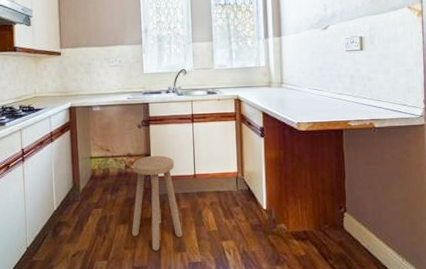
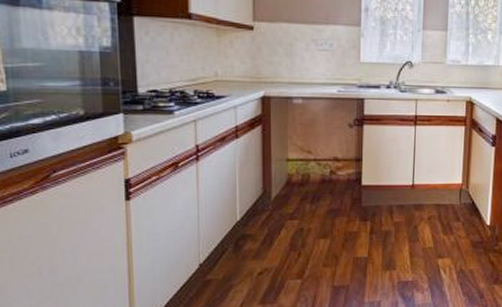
stool: present [132,156,183,251] -> none [334,162,394,269]

